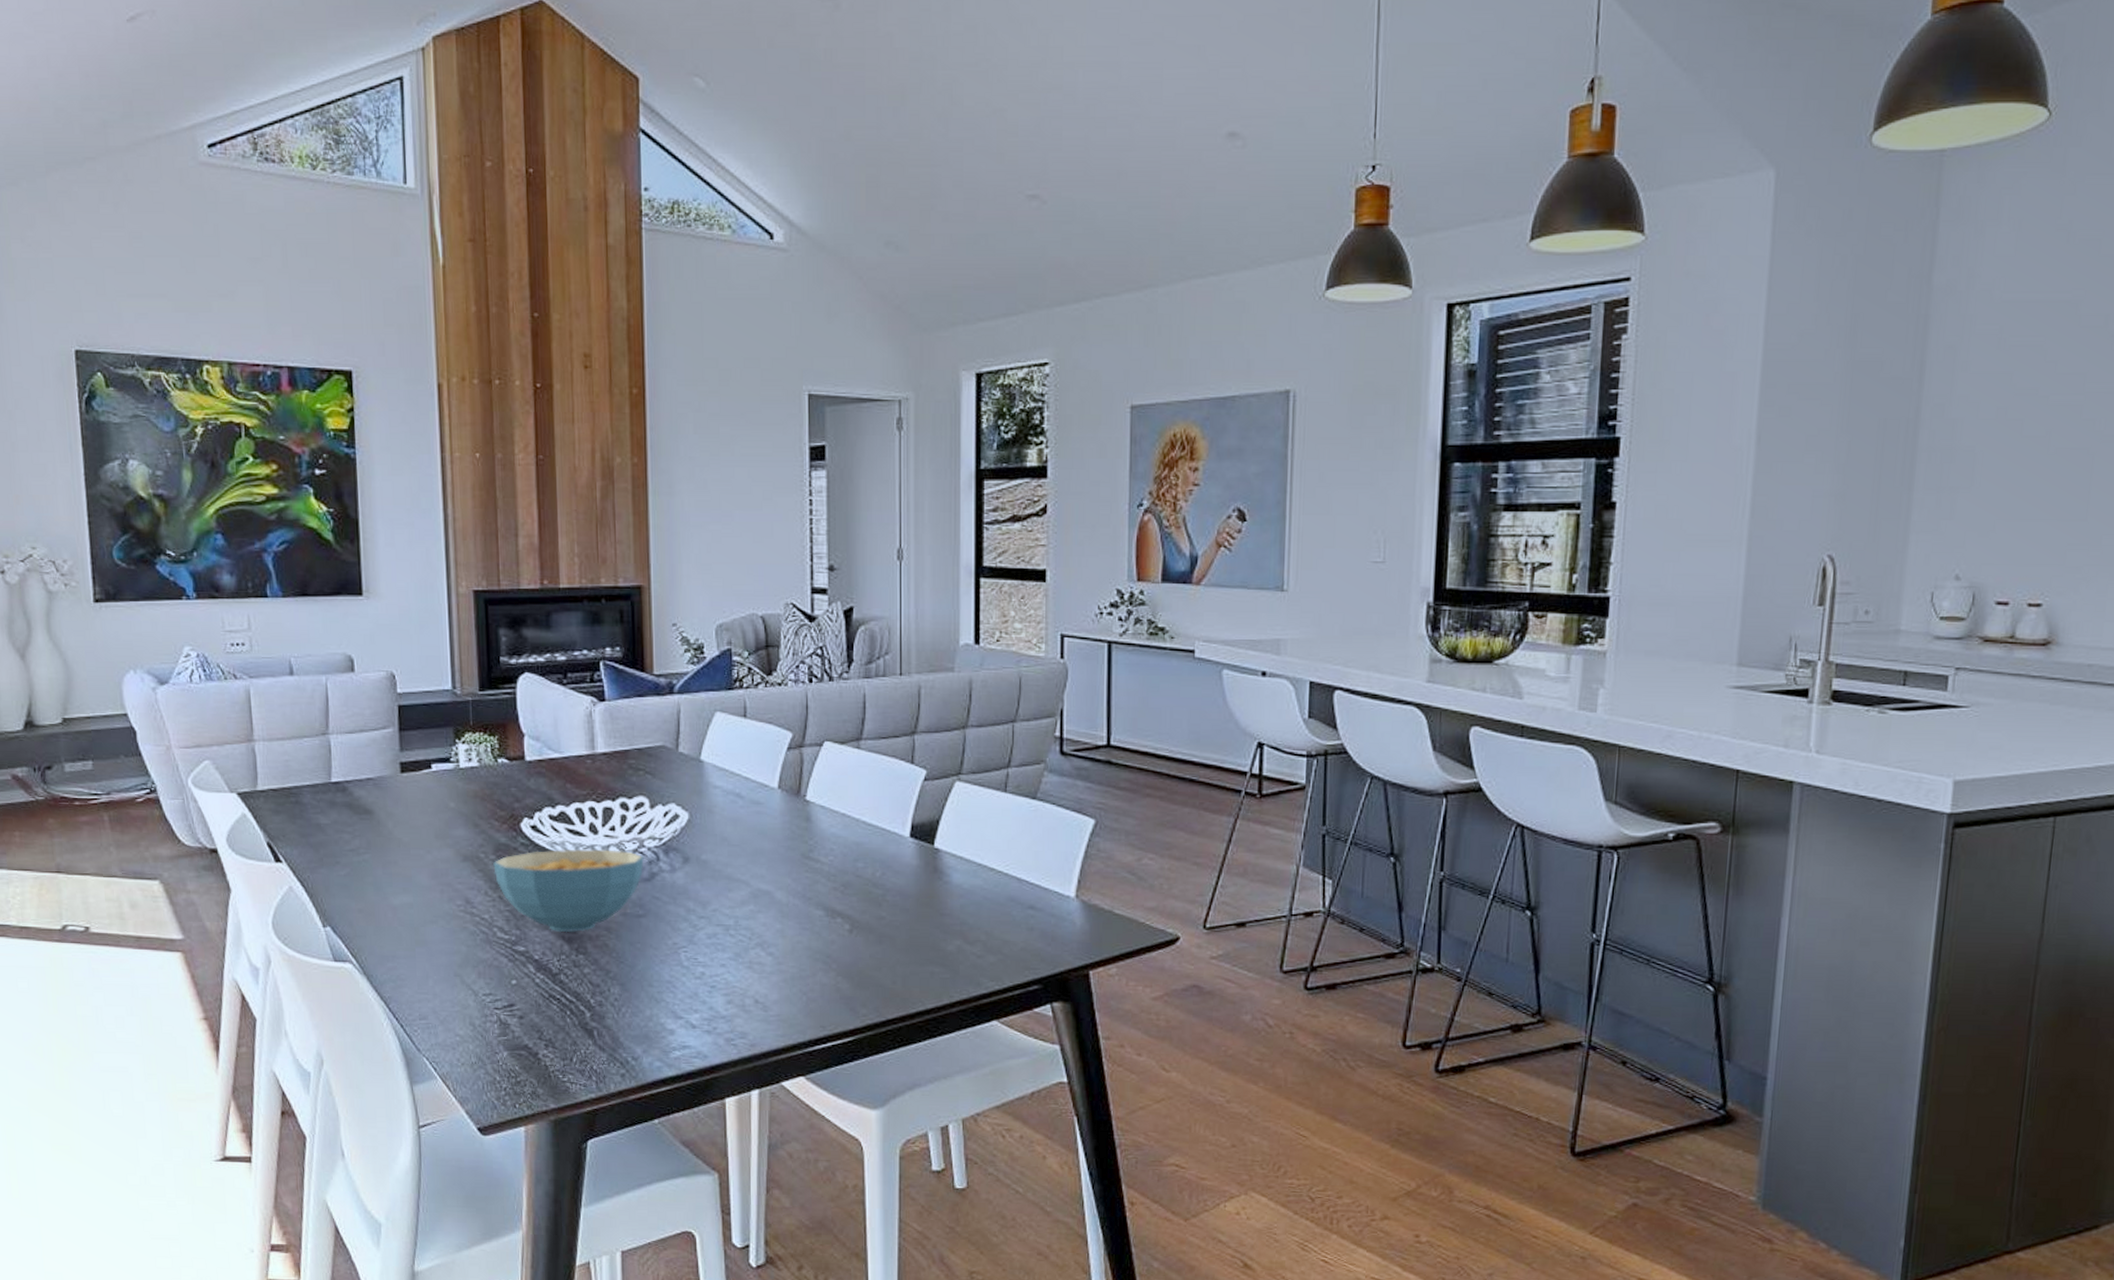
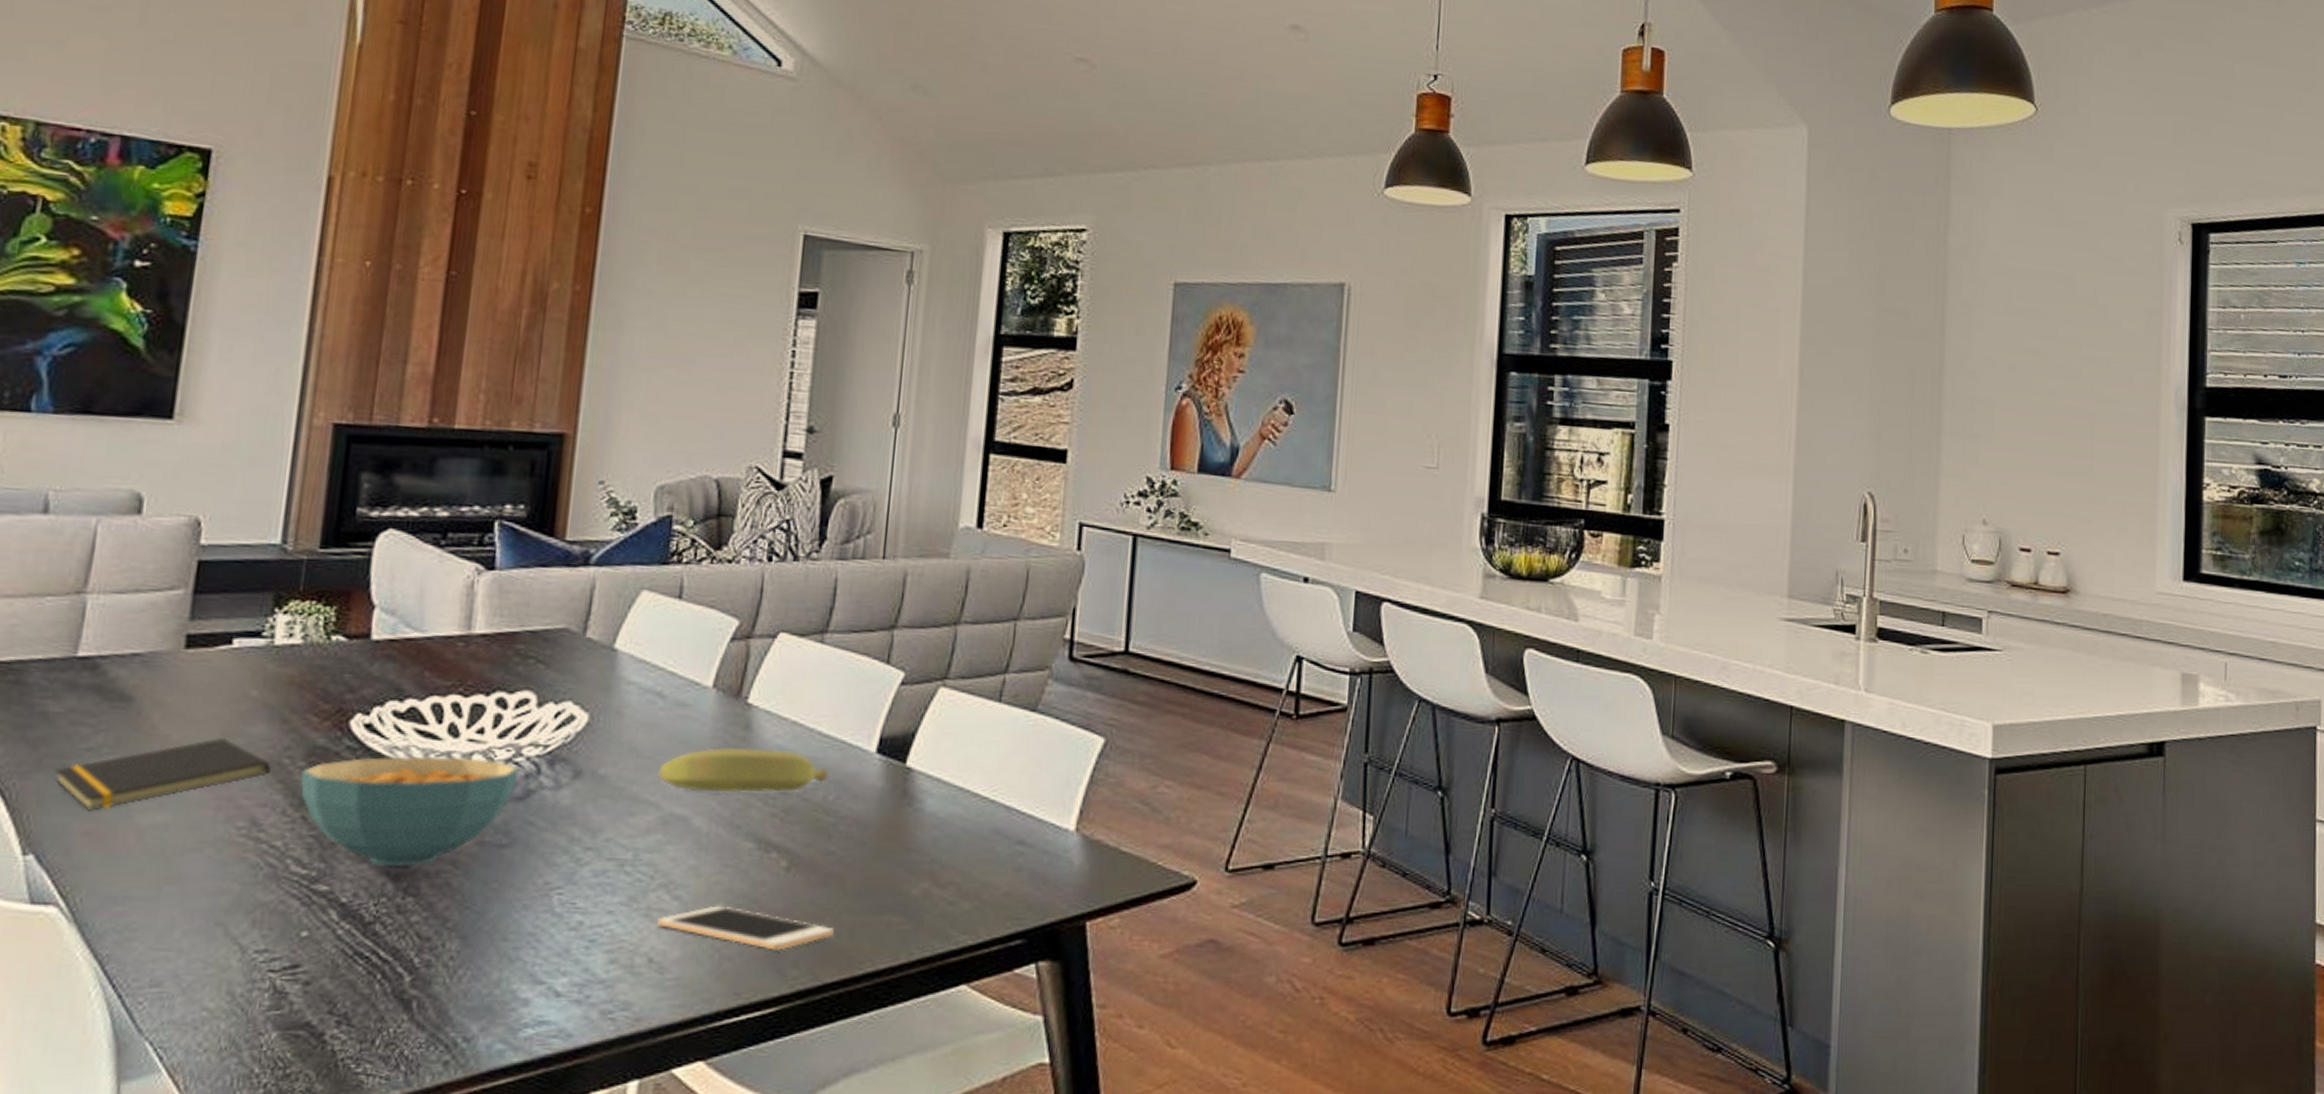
notepad: none [332,840,472,895] -> present [54,738,271,811]
banana: none [745,836,875,872] -> present [658,748,829,793]
cell phone: none [758,959,891,994] -> present [657,905,834,951]

